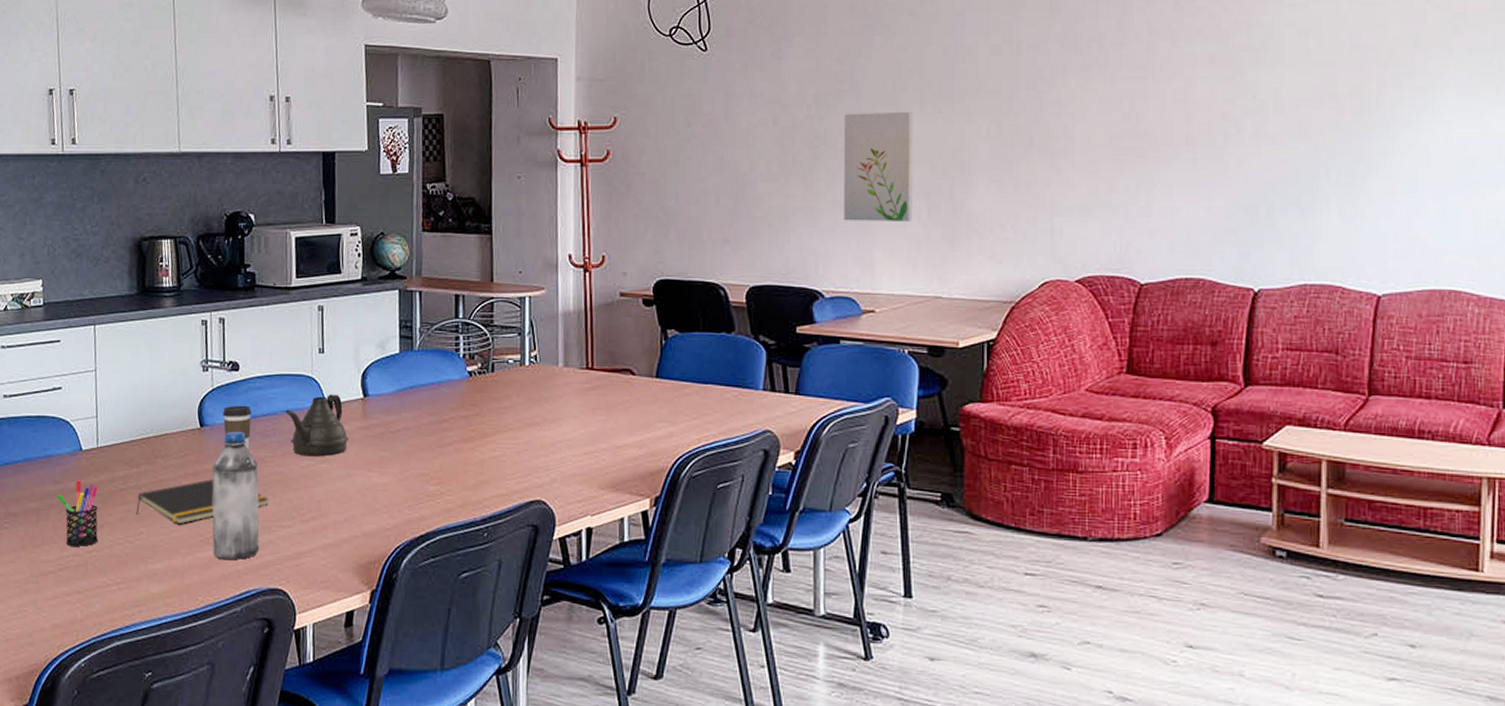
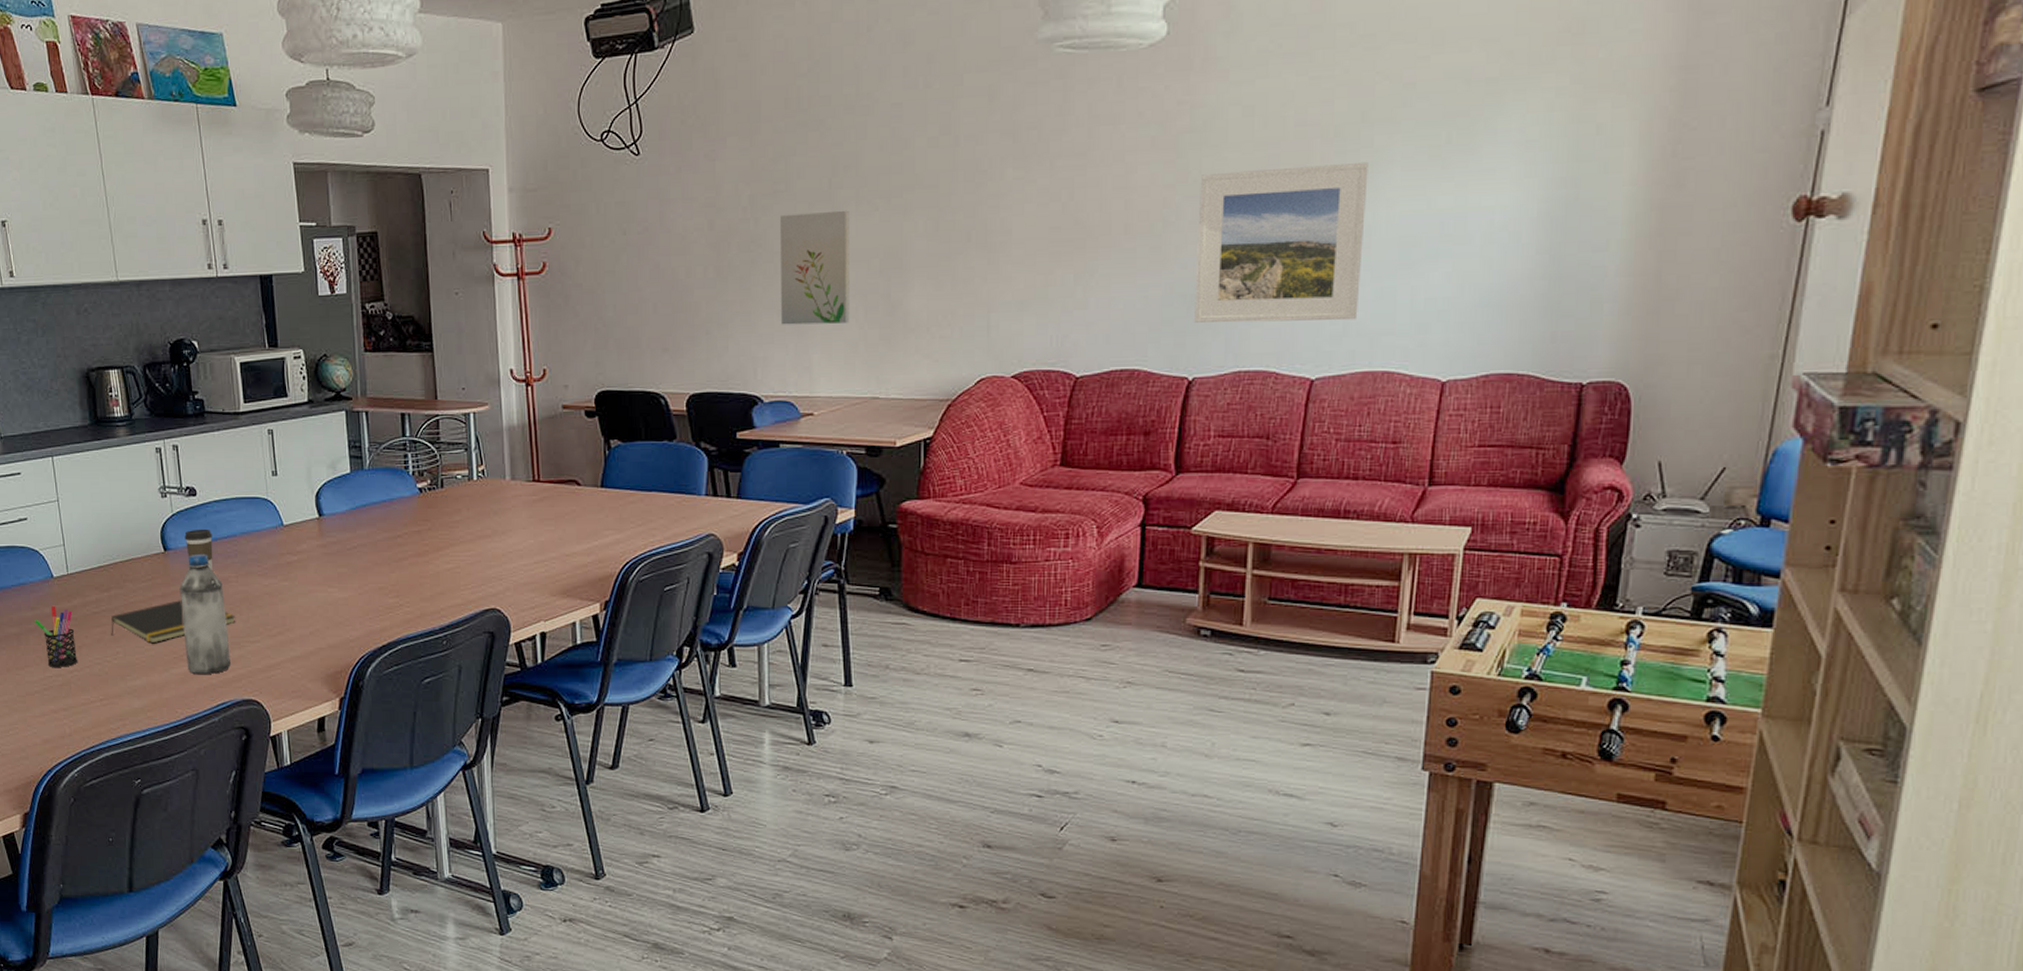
teapot: present [285,394,349,457] -> none [244,514,308,575]
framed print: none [1257,84,1424,238] -> present [1194,161,1368,323]

